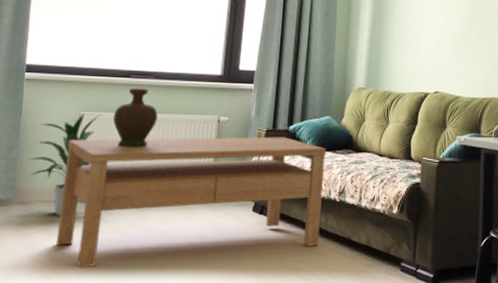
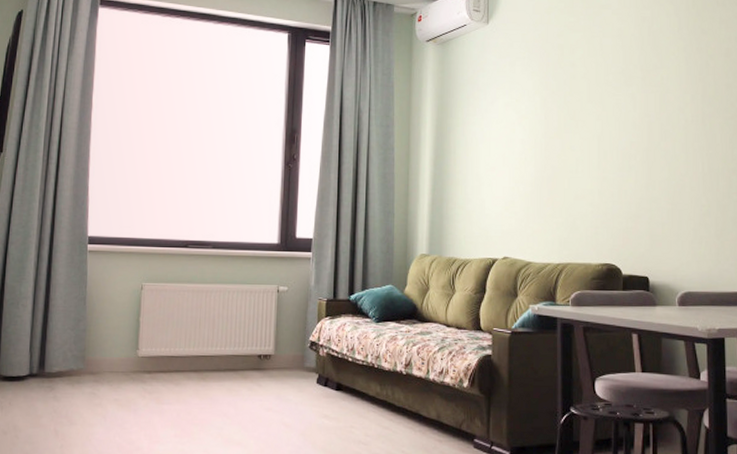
indoor plant: present [28,112,107,215] -> none [95,283,169,386]
coffee table: present [55,136,326,268] -> none [126,306,390,438]
decorative vase: present [113,88,158,148] -> none [173,258,217,319]

